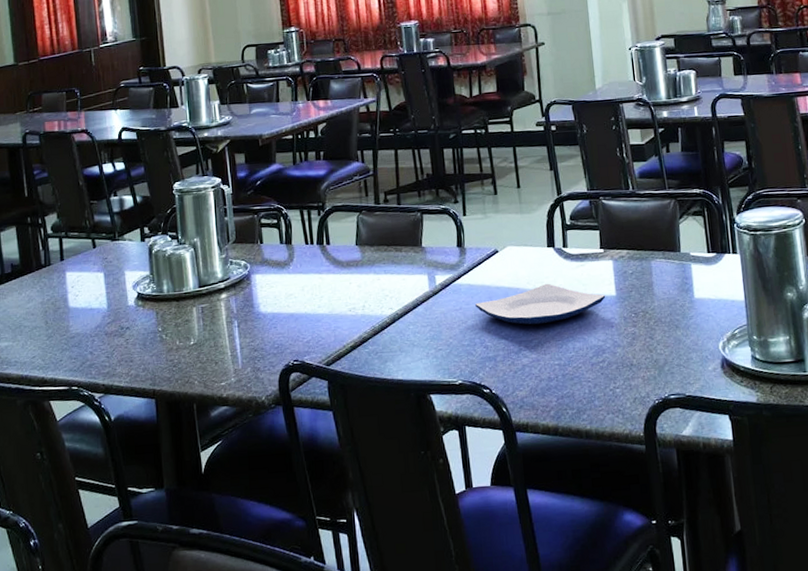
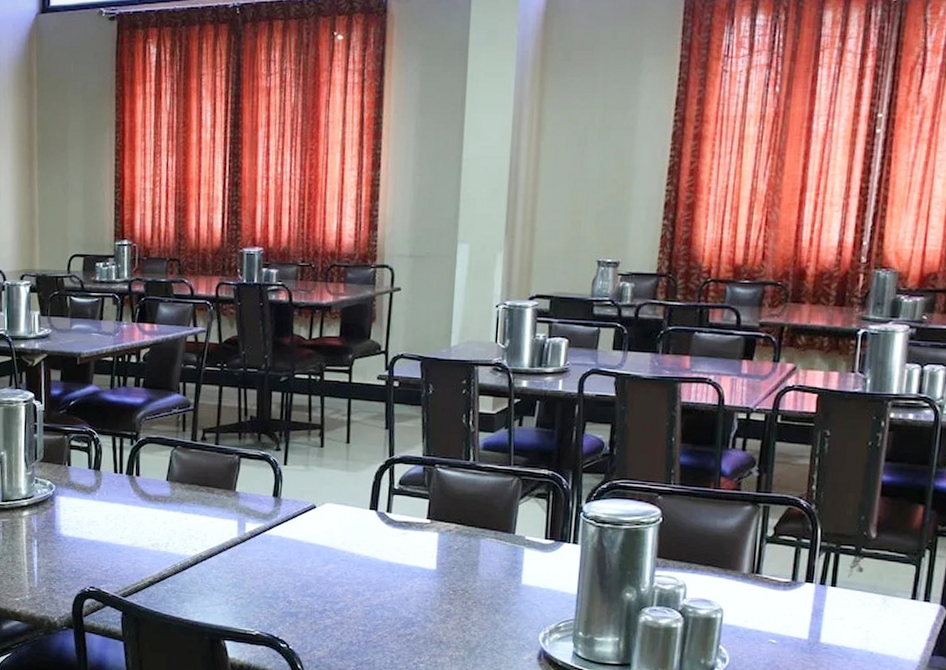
plate: present [475,283,606,325] -> none [284,546,425,588]

